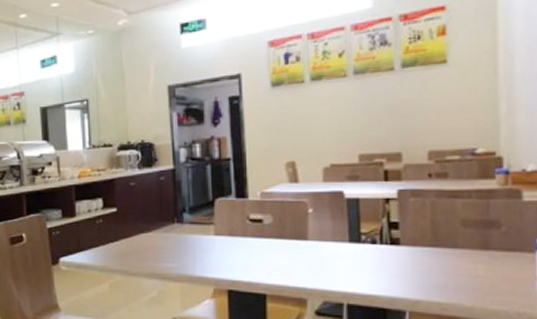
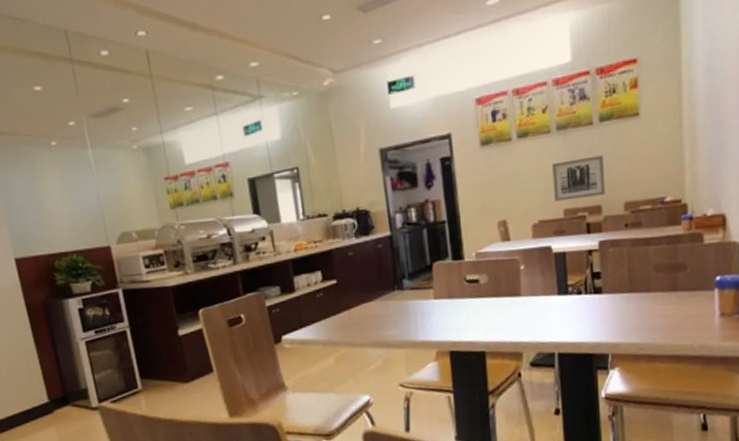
wall art: none [348,101,407,146] -> present [552,155,606,202]

